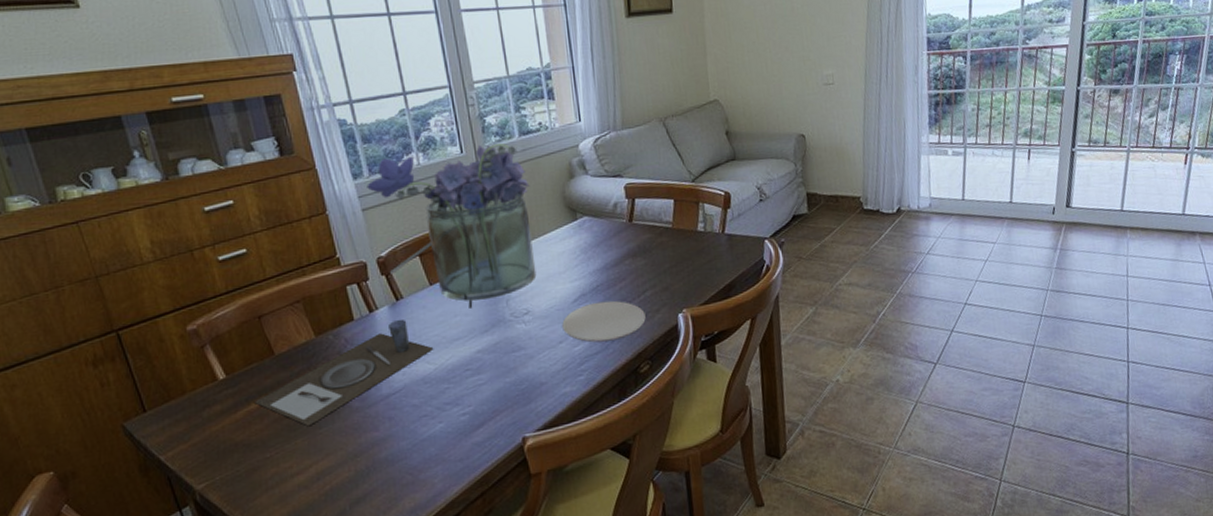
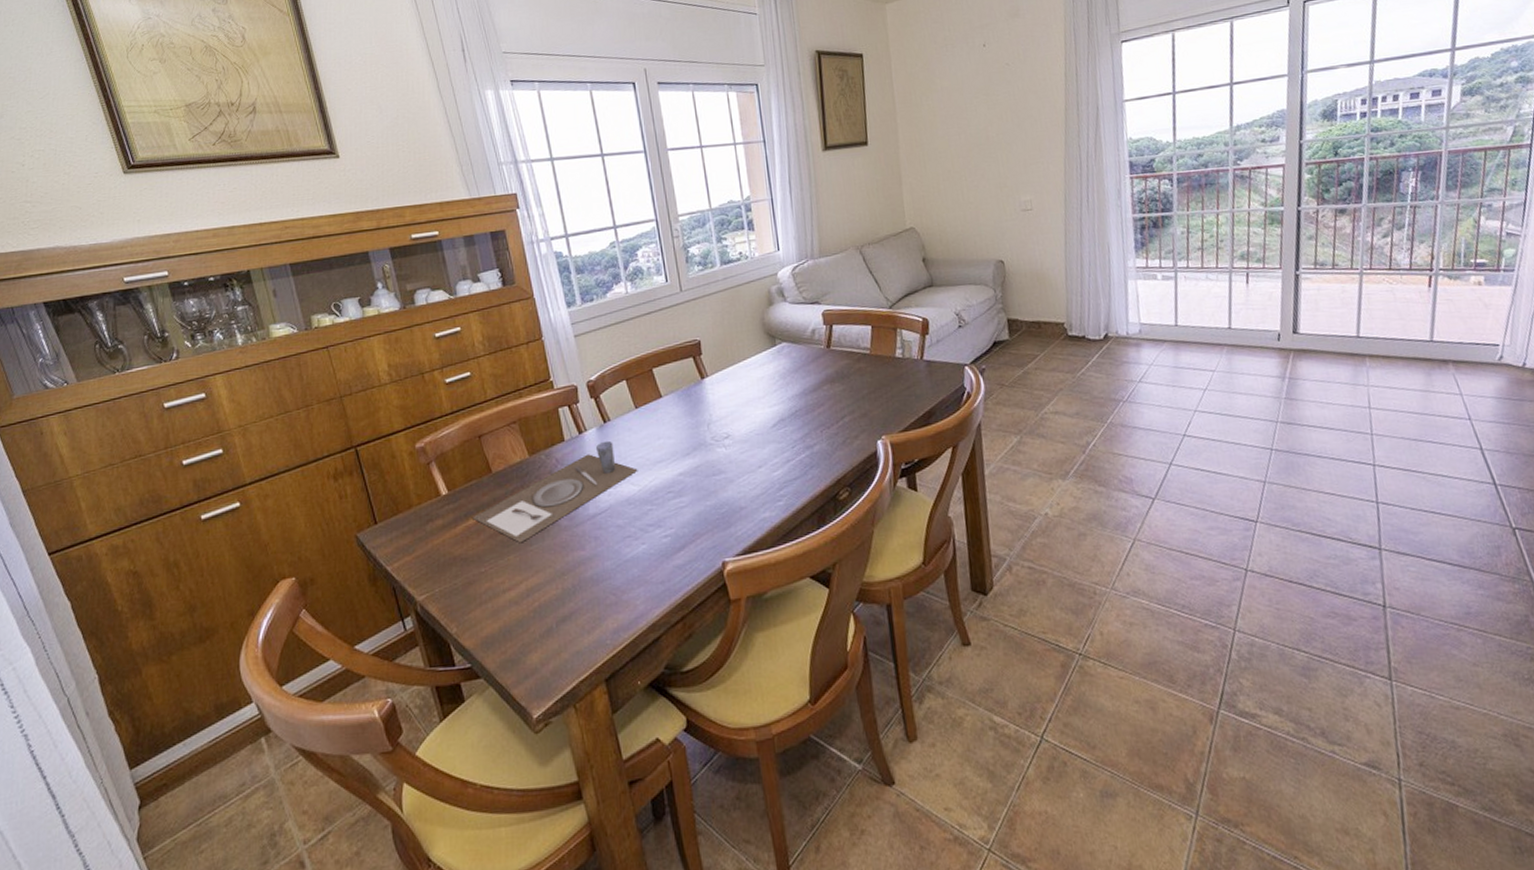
flower bouquet: present [367,143,537,308] -> none [579,272,737,431]
plate: present [562,300,646,343] -> none [761,426,845,468]

